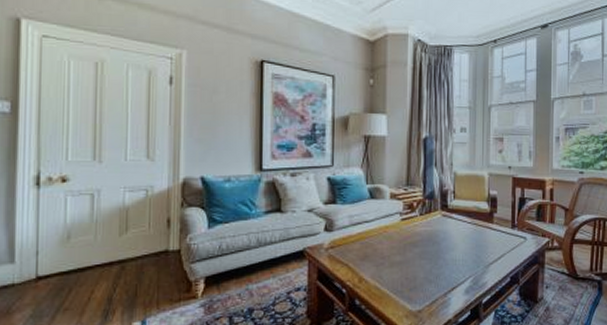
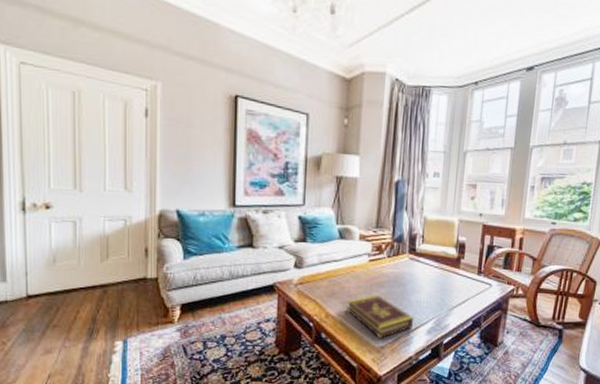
book: none [380,255,451,301] -> present [347,294,414,338]

